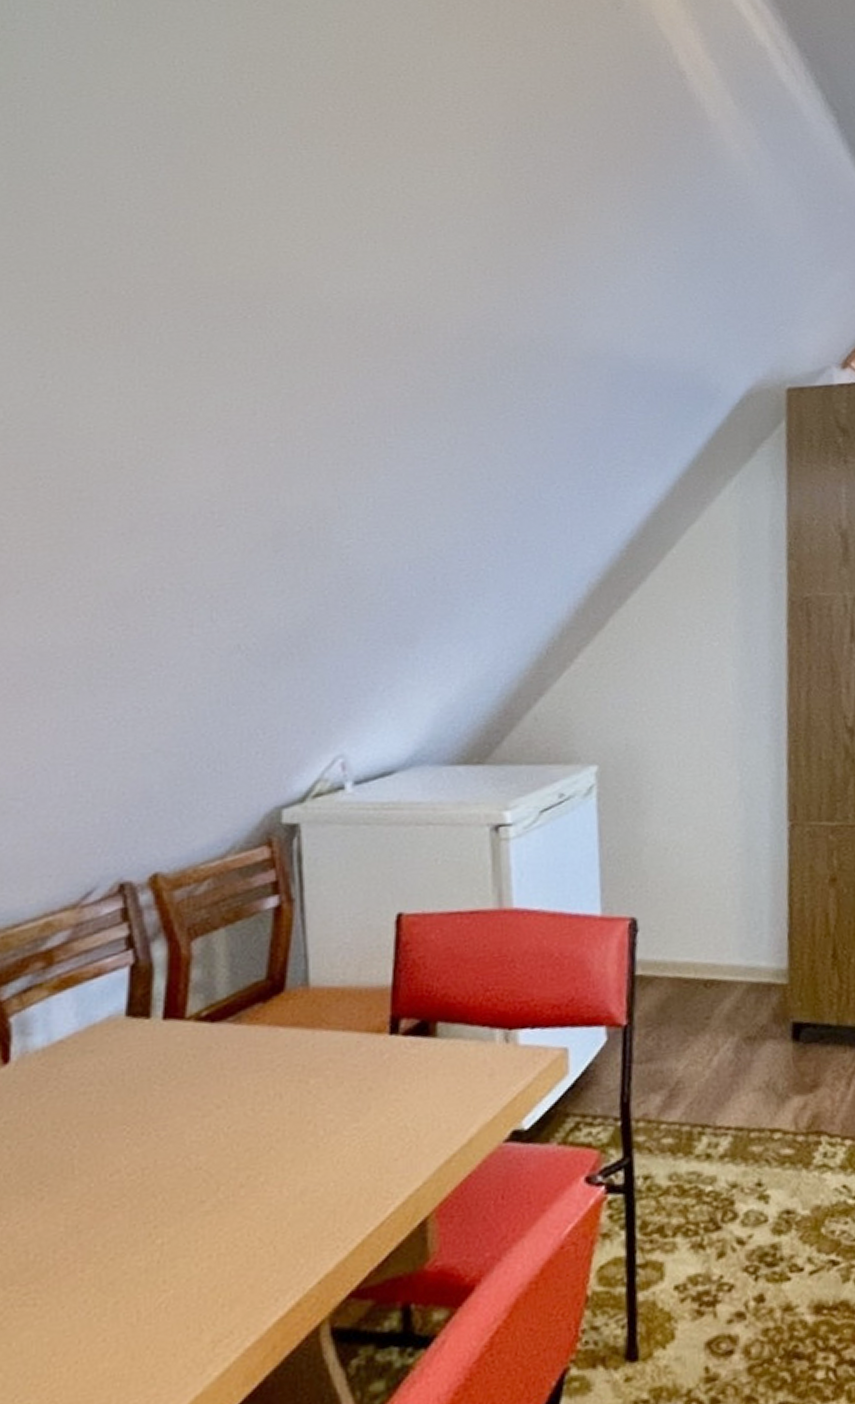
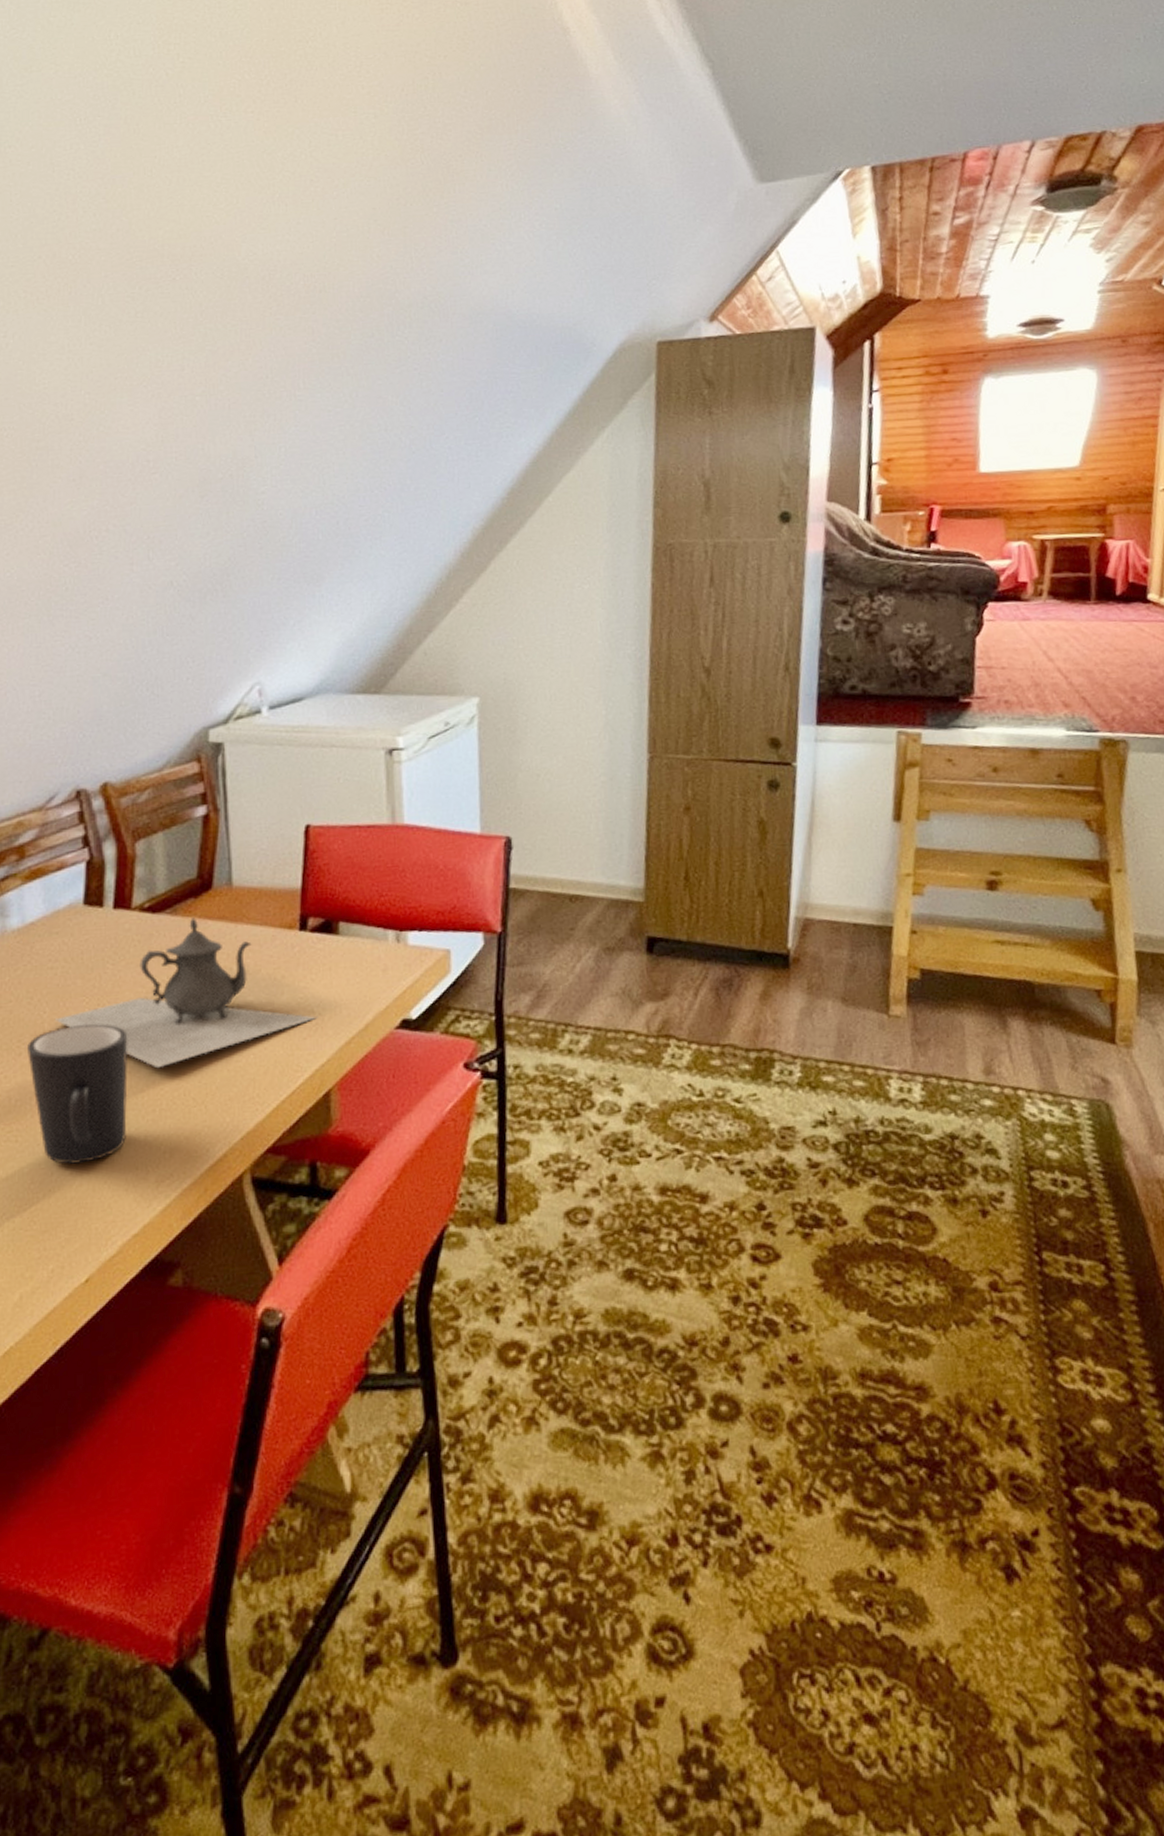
mug: none [51,1156,179,1329] -> present [27,1024,128,1165]
teapot: none [86,1025,412,1206] -> present [54,917,318,1069]

